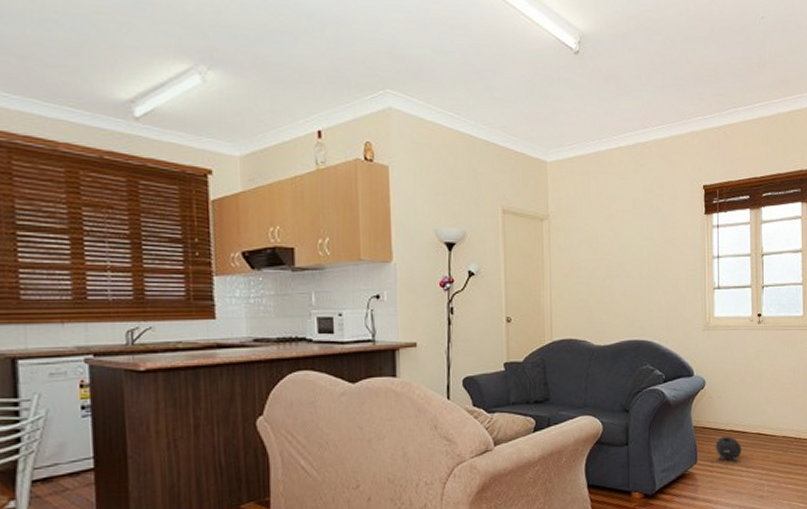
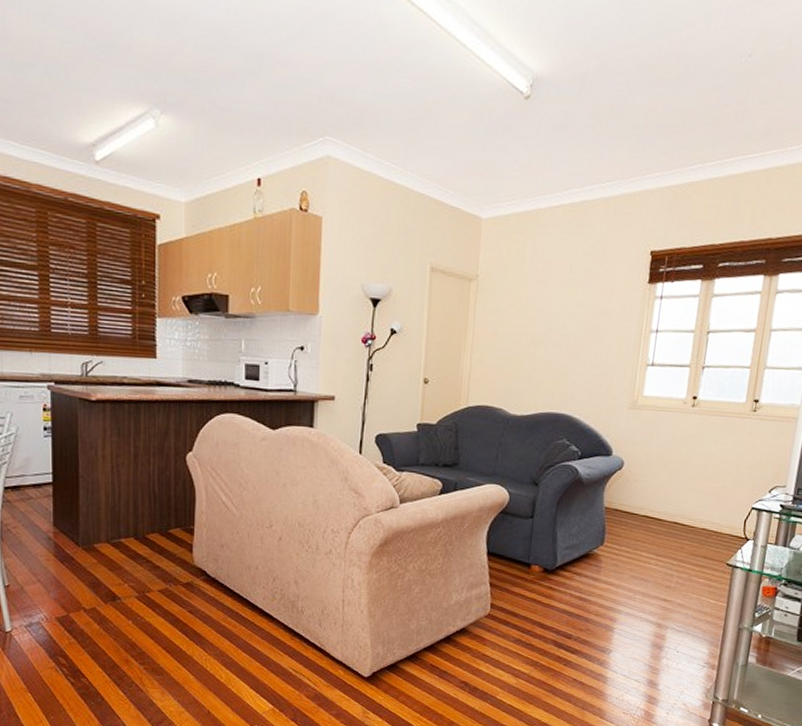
speaker: present [715,436,741,463] -> none [625,521,654,550]

